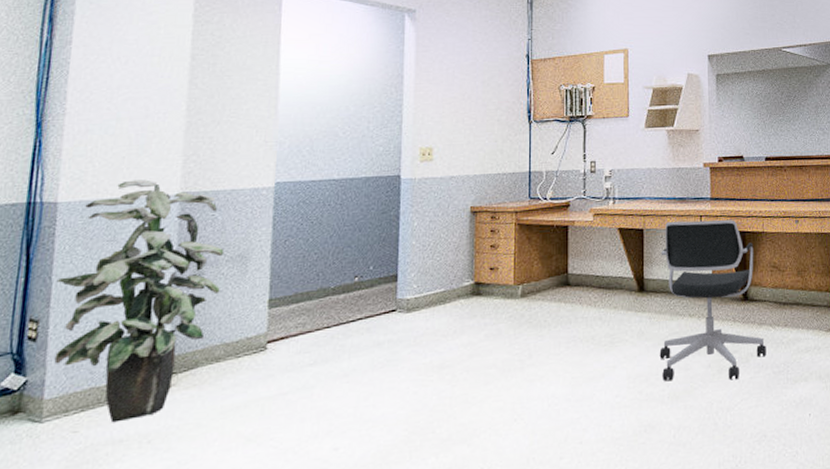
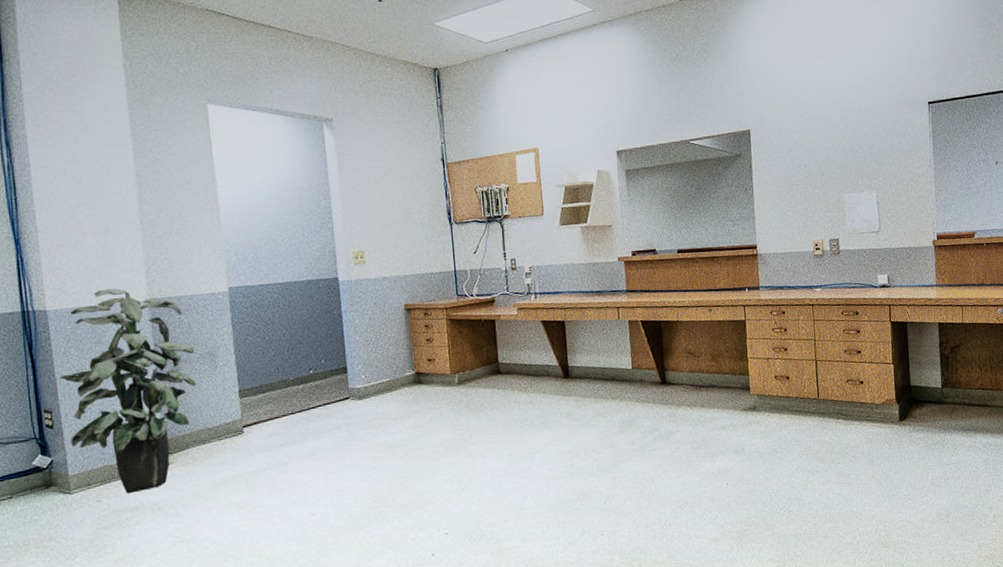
office chair: present [659,220,766,381] -> none [582,310,685,456]

